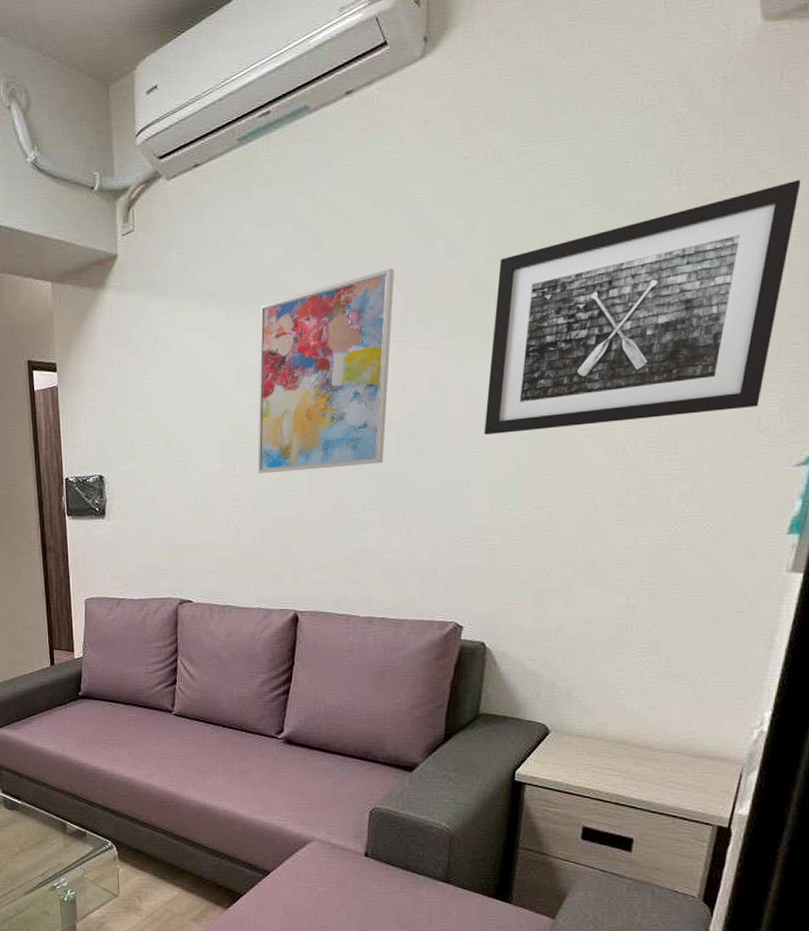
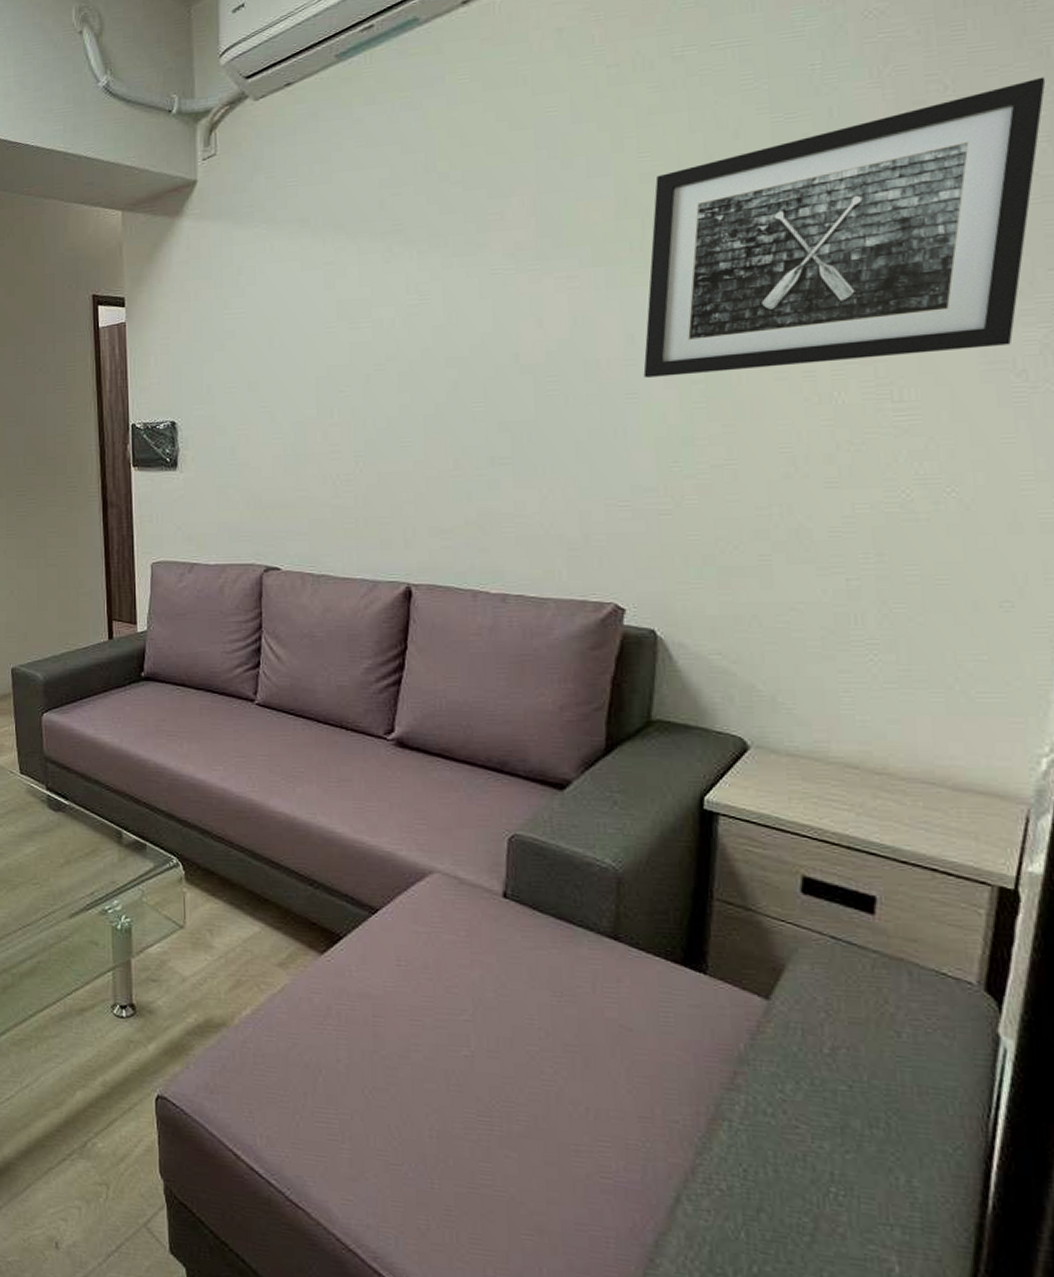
wall art: present [257,269,394,474] -> none [360,189,525,422]

